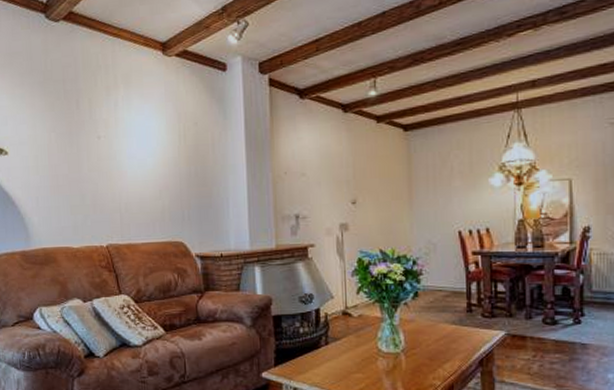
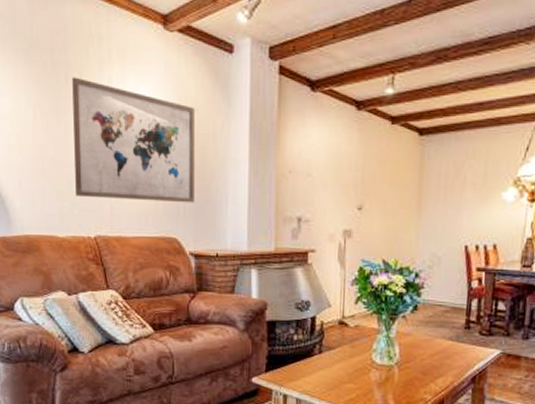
wall art: none [82,102,198,210] -> present [72,77,196,203]

